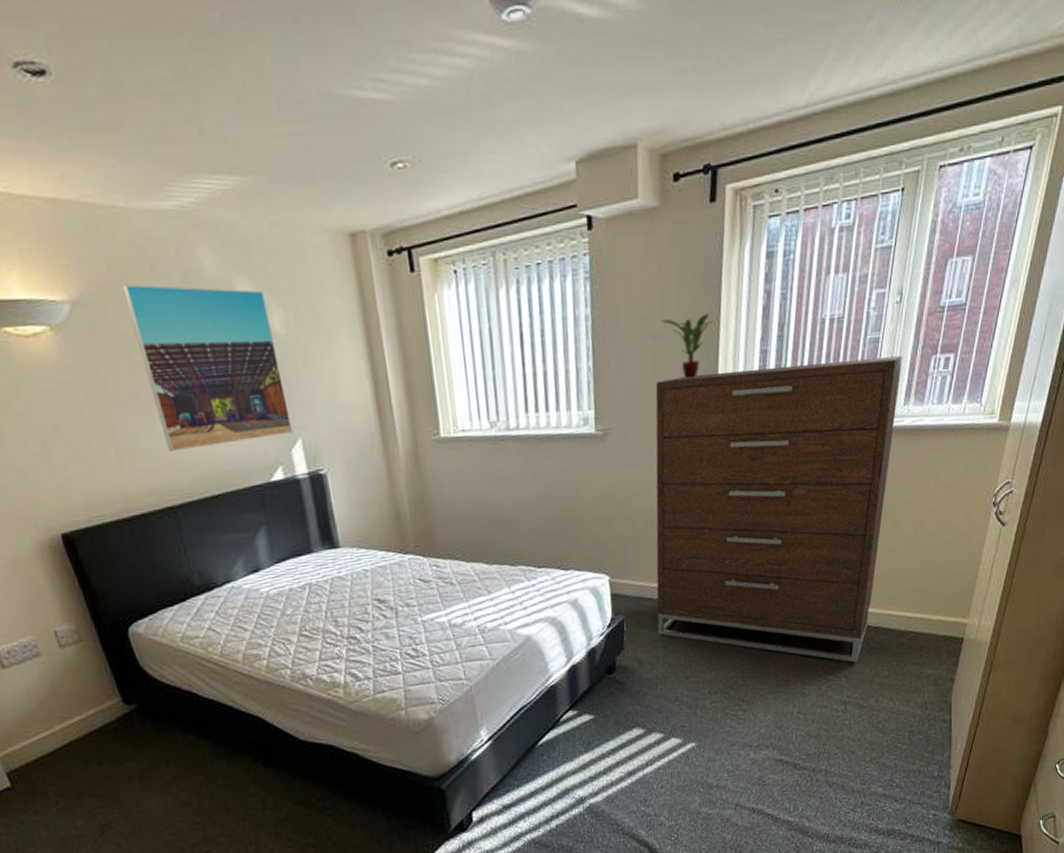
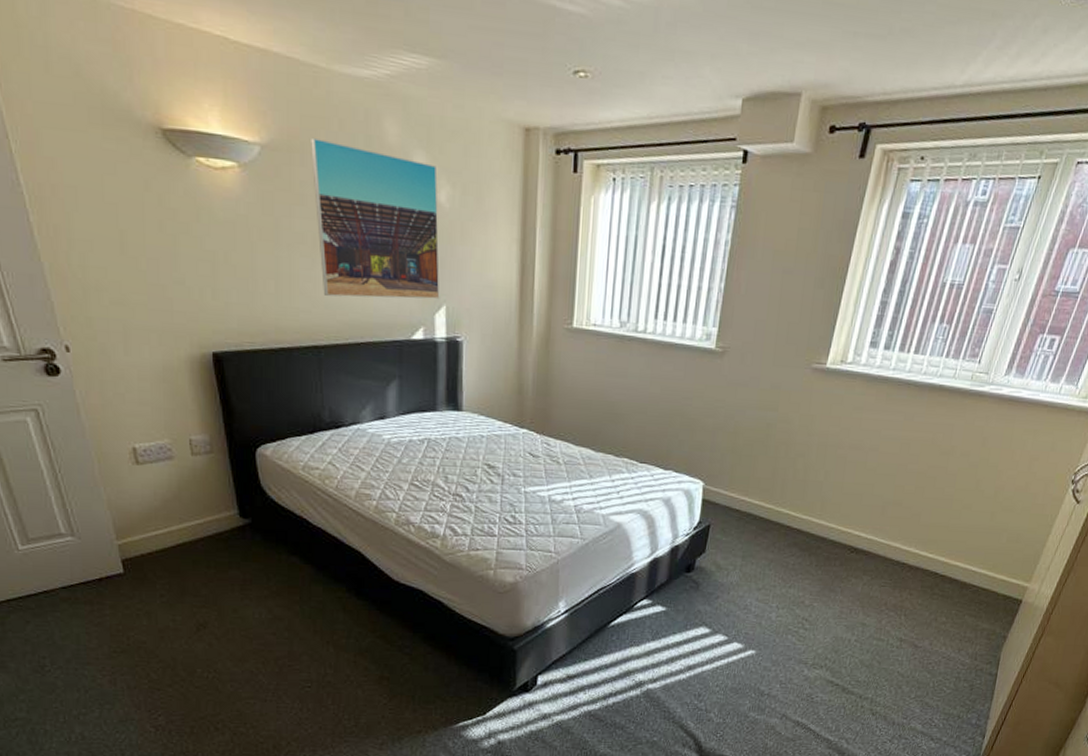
dresser: present [655,356,903,663] -> none [739,312,1012,605]
potted plant: present [660,313,713,380] -> none [793,257,842,317]

